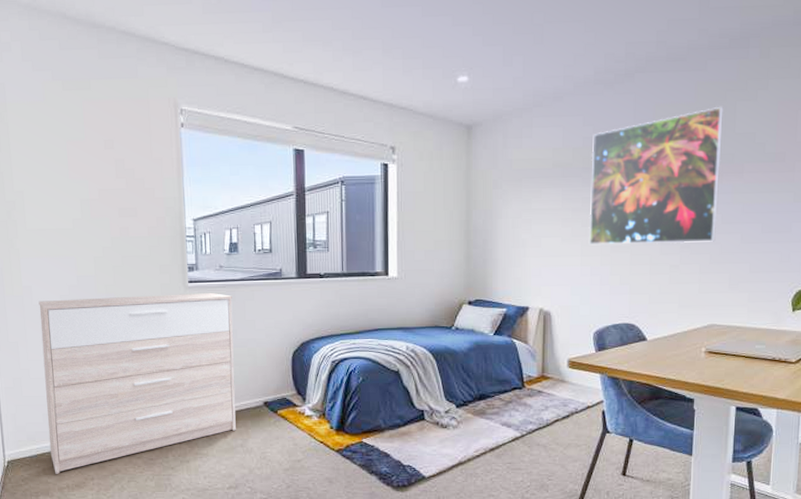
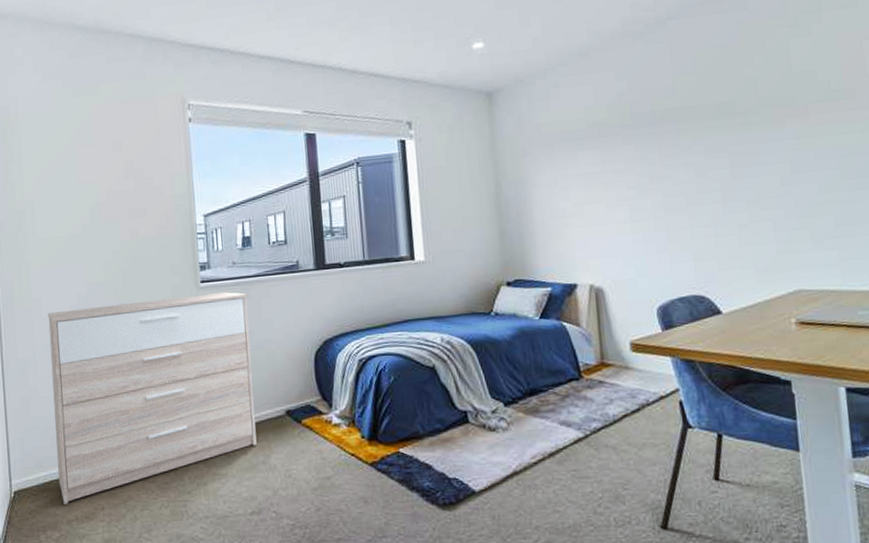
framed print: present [589,106,724,245] -> none [627,45,788,209]

